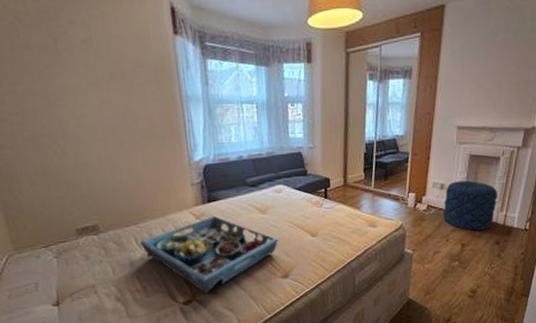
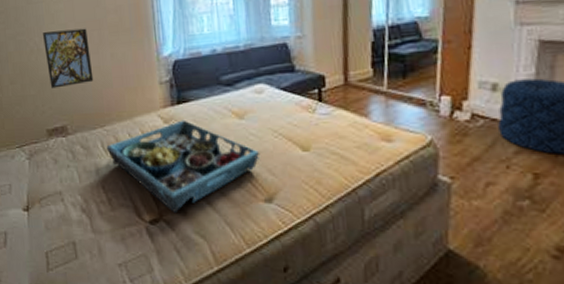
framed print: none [68,133,126,190] -> present [43,28,94,89]

